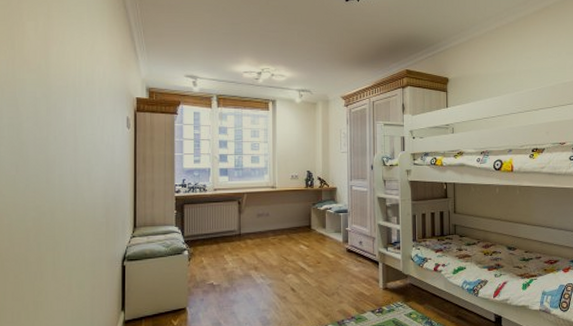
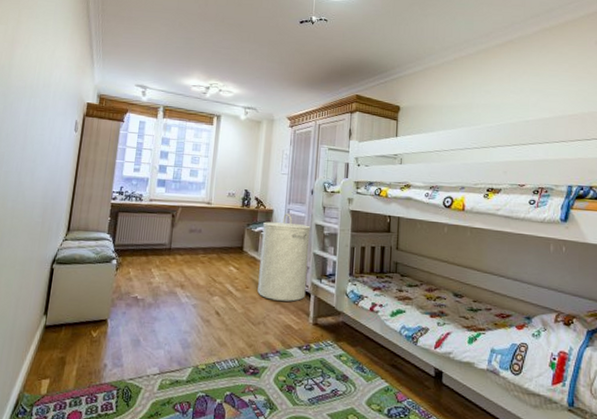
laundry hamper: none [328,190,374,272] -> present [257,213,310,302]

